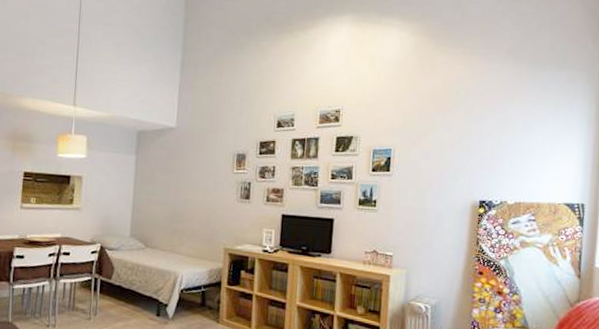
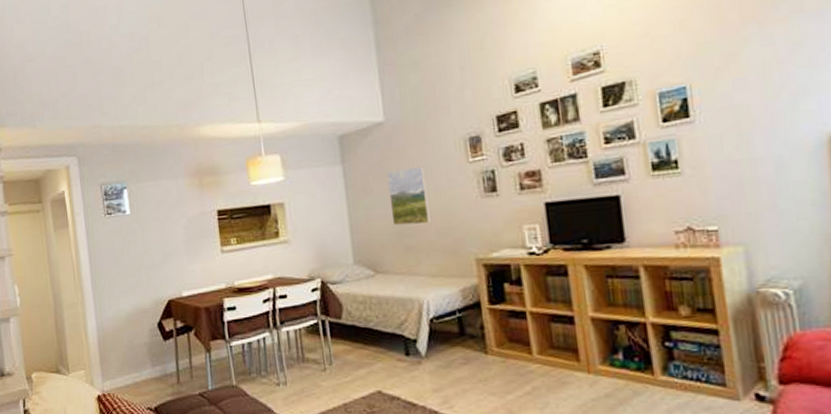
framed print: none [166,167,200,215] -> present [386,166,432,226]

